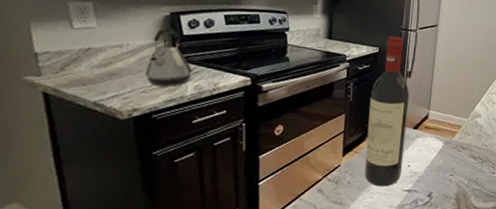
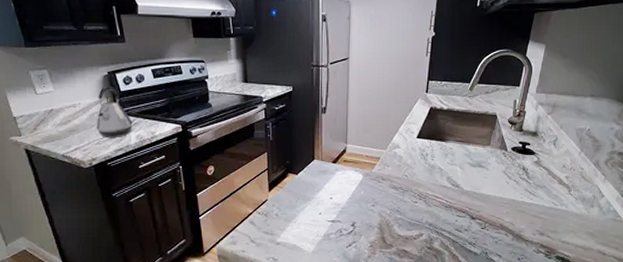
wine bottle: present [364,36,410,187] -> none [288,74,326,218]

